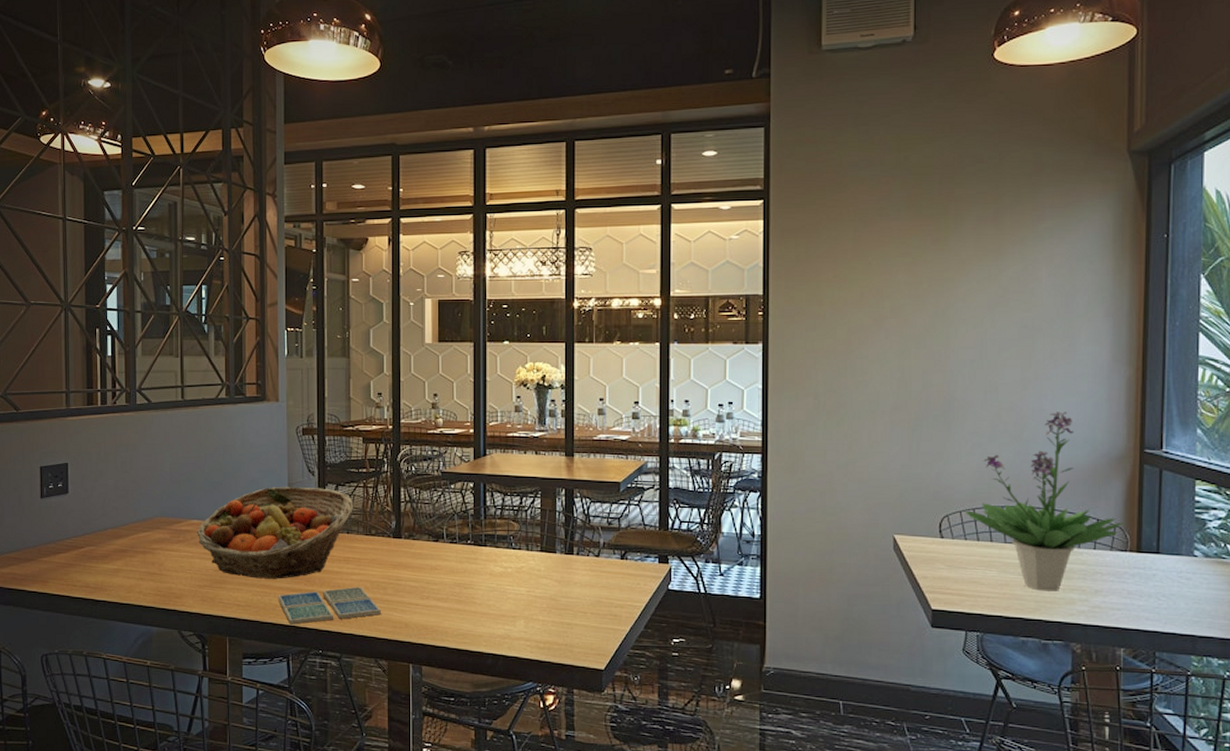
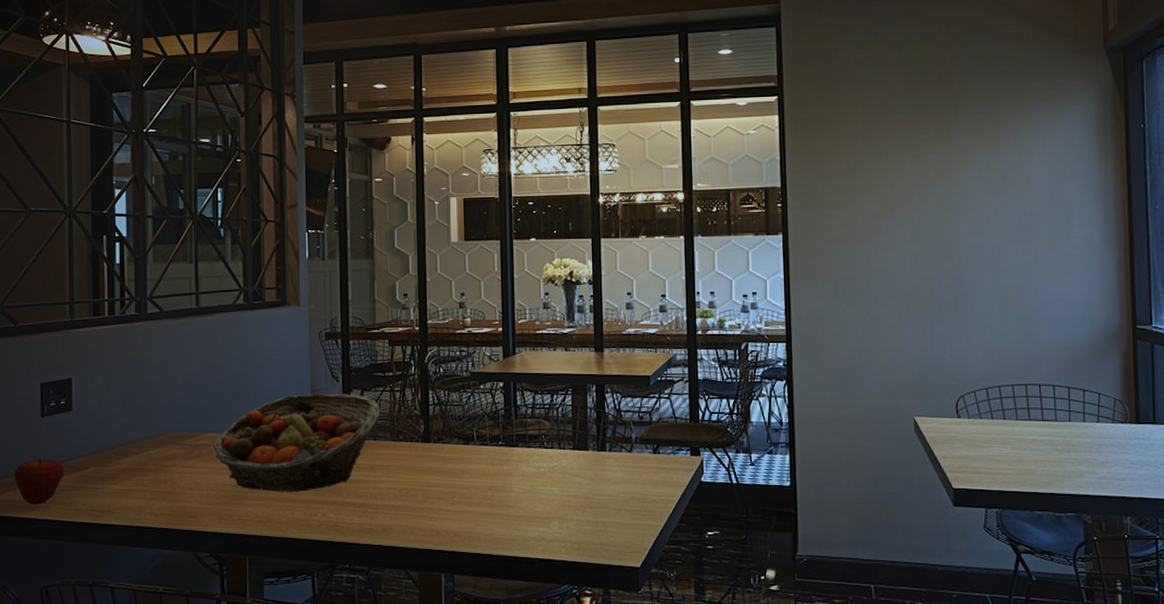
apple: none [17,536,62,579] -> present [14,458,65,505]
drink coaster: present [278,586,381,625] -> none [301,495,411,539]
potted plant: present [964,412,1125,591] -> none [978,292,1124,465]

